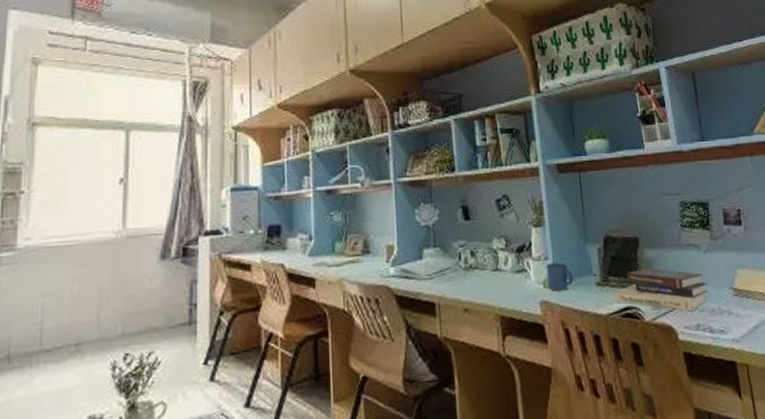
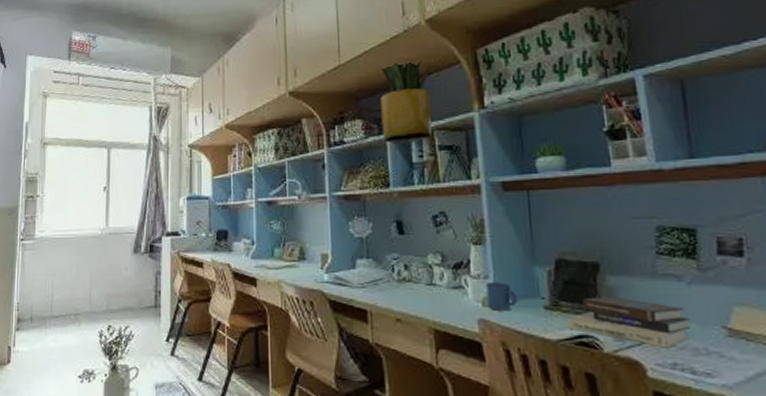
planter: none [443,42,495,127] -> present [379,59,435,144]

